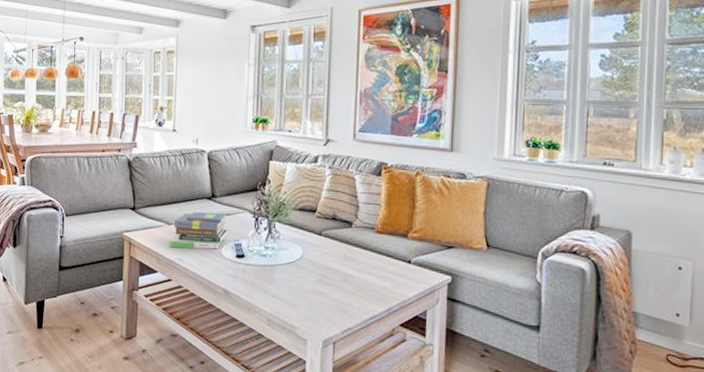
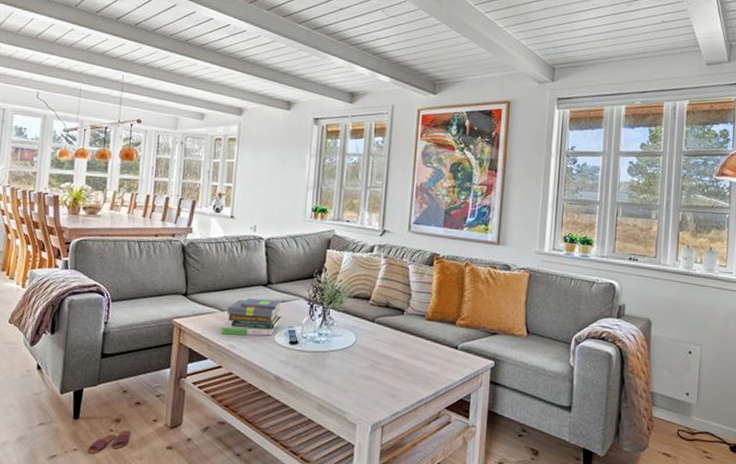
slippers: none [52,340,89,362] -> present [88,430,130,454]

